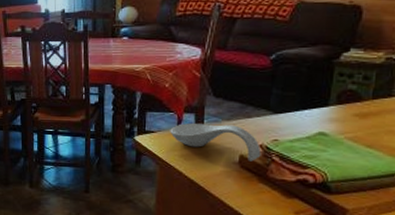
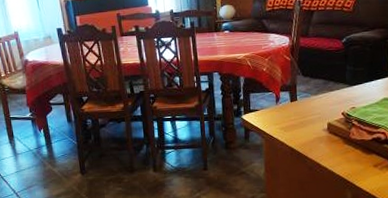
spoon rest: present [170,123,262,162] -> none [270,98,344,127]

